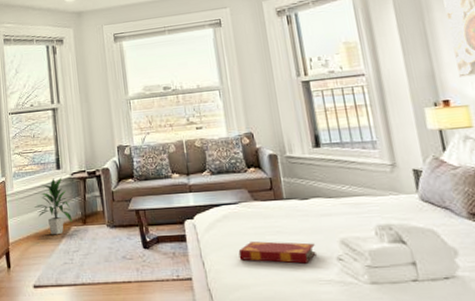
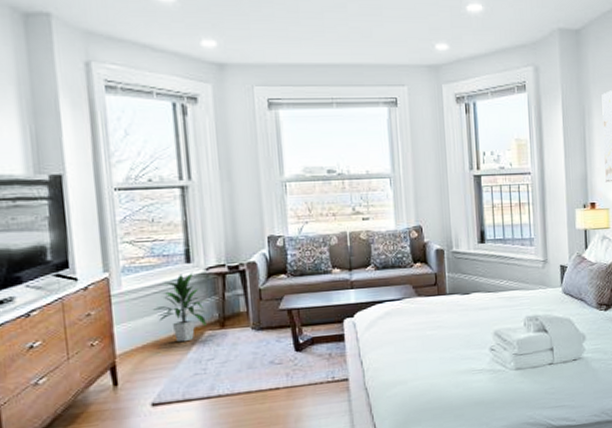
hardback book: present [238,241,316,264] -> none [398,336,472,357]

